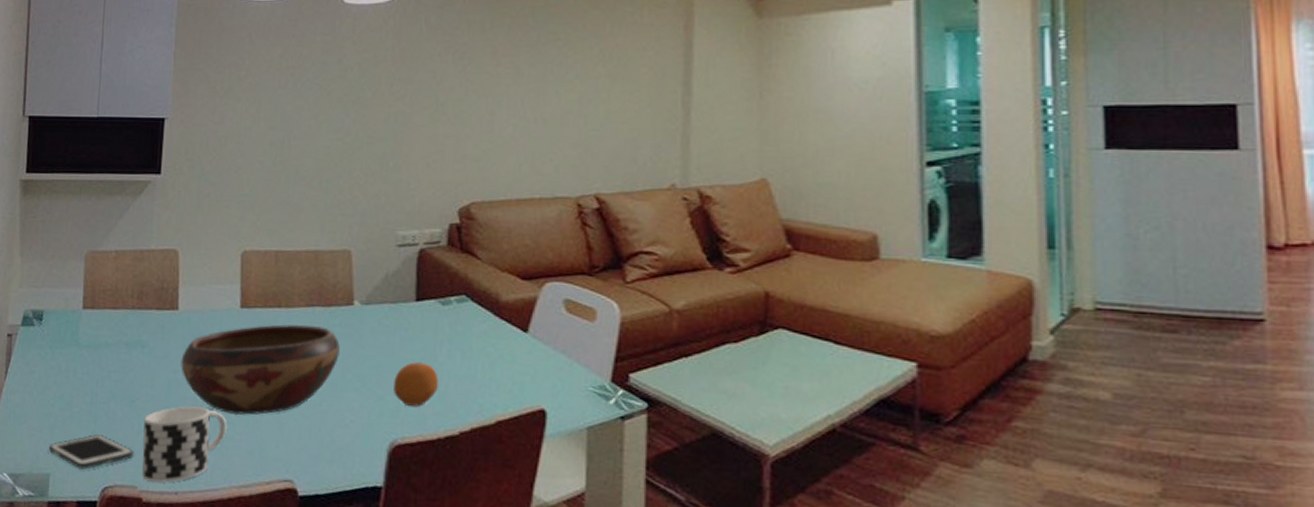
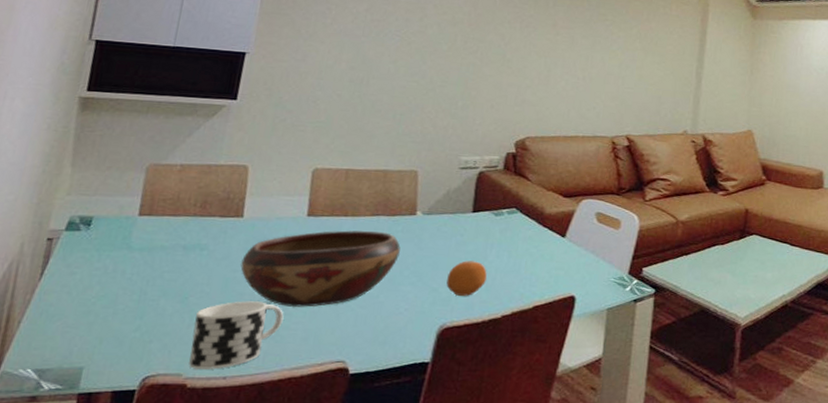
cell phone: present [48,434,133,470] -> none [84,329,182,361]

